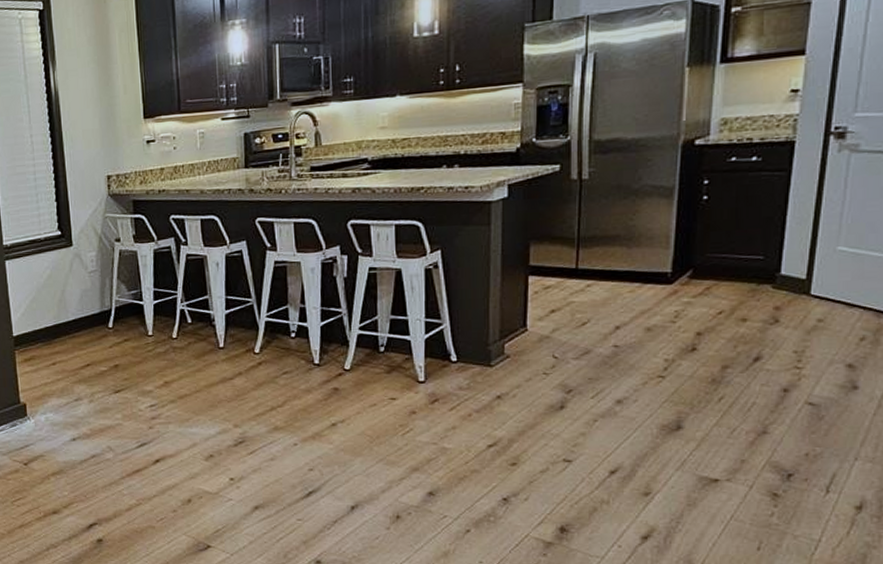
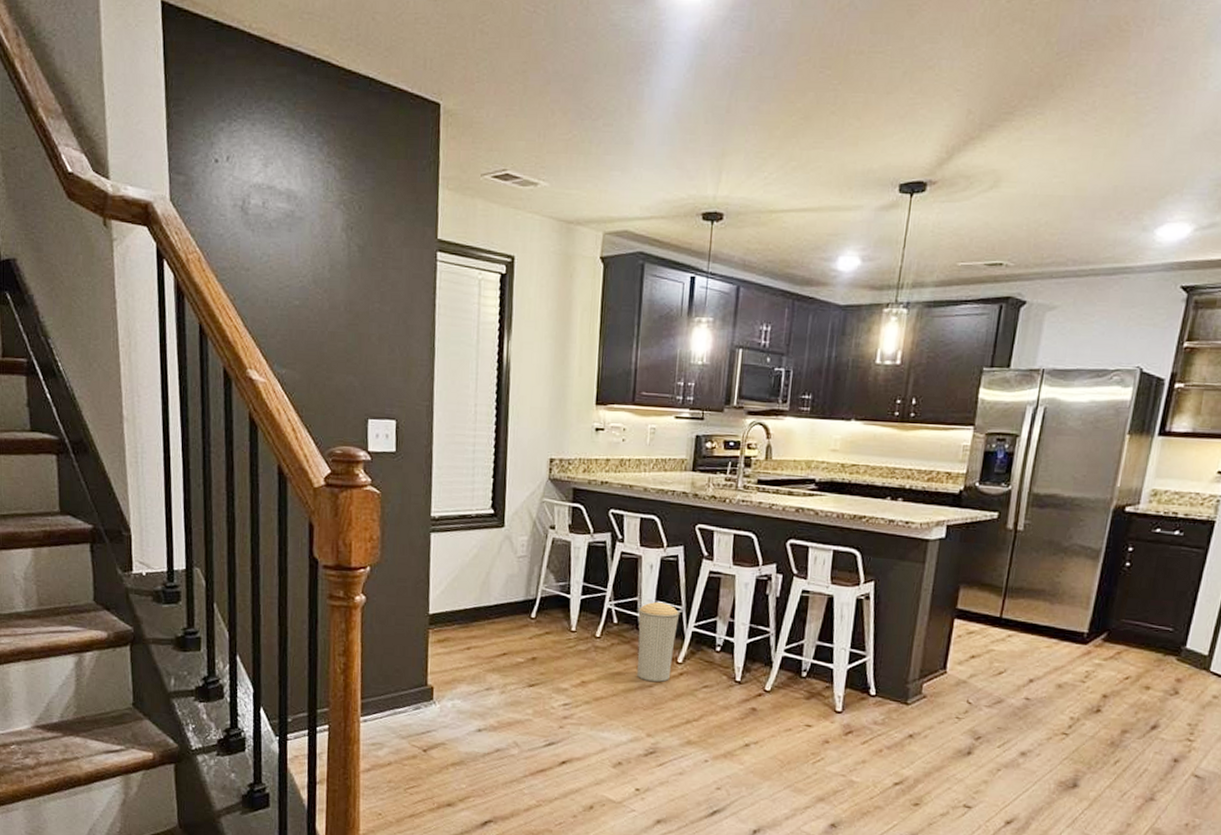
trash can: none [210,297,251,375] -> present [637,601,680,683]

